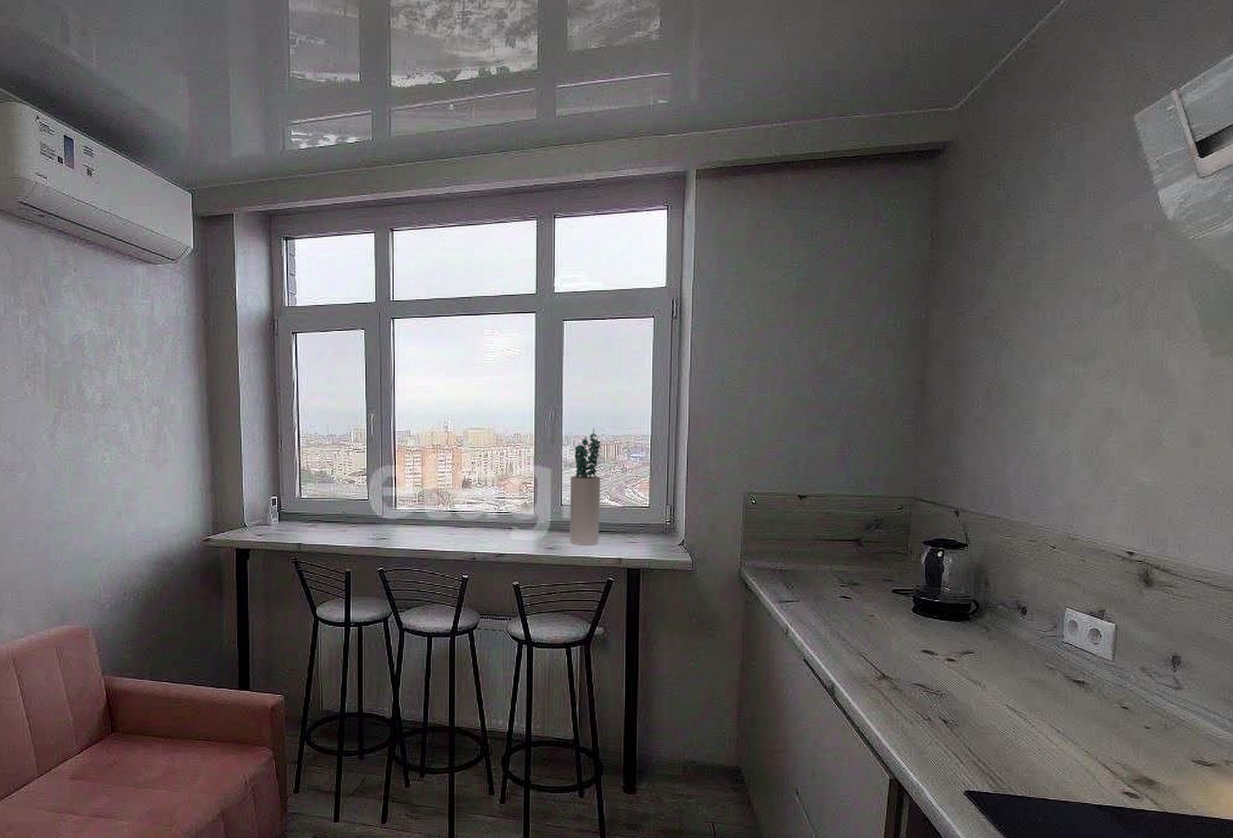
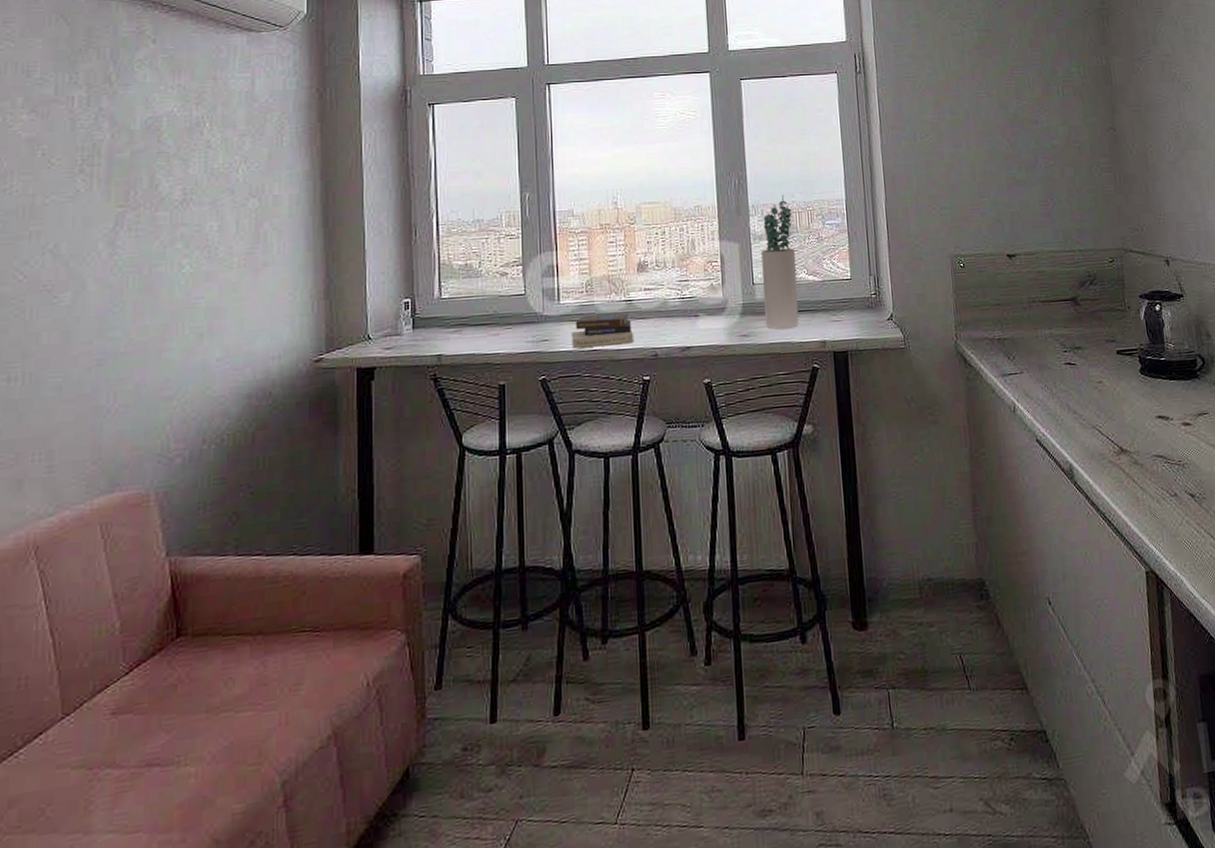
books: none [404,521,457,548] -> present [570,313,634,350]

